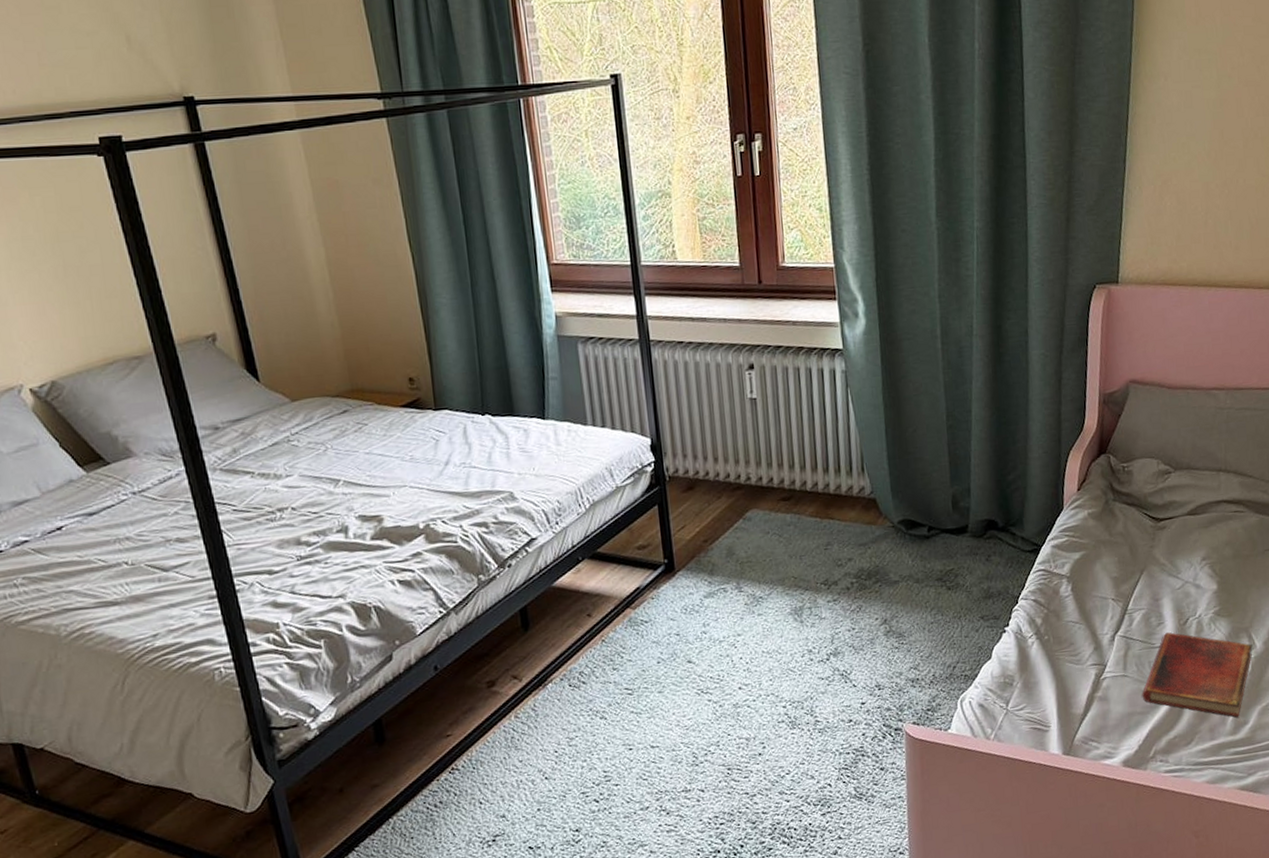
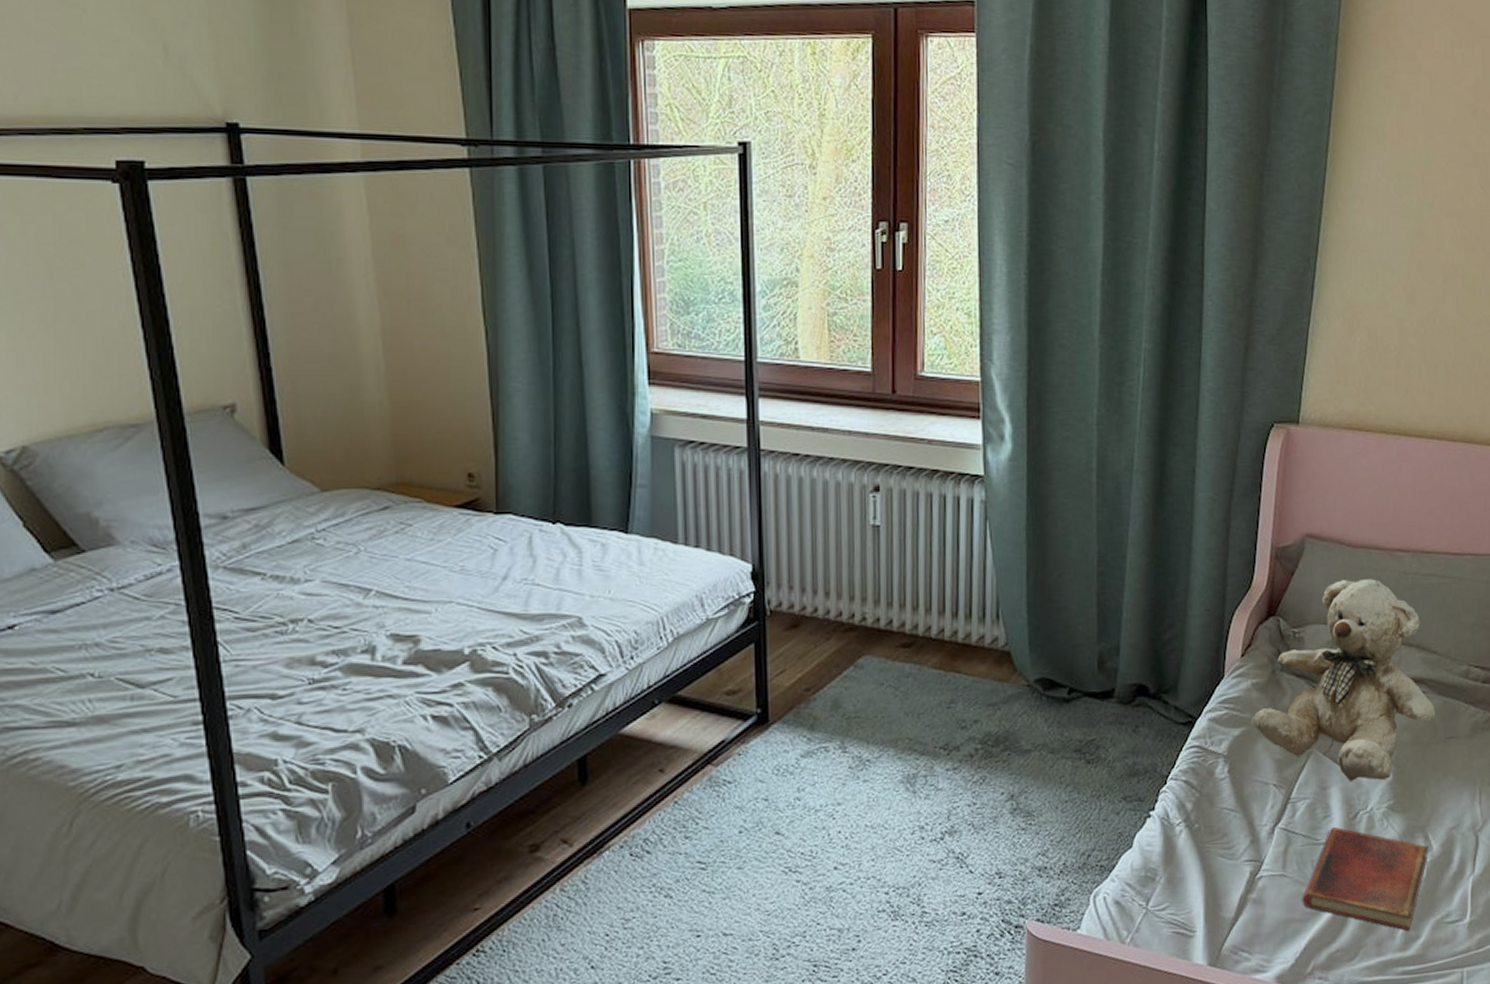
teddy bear: none [1090,415,1254,592] -> present [1252,579,1436,781]

